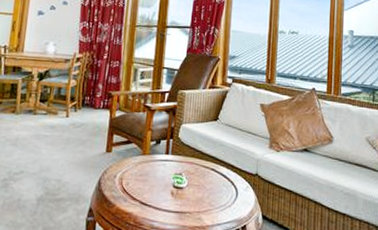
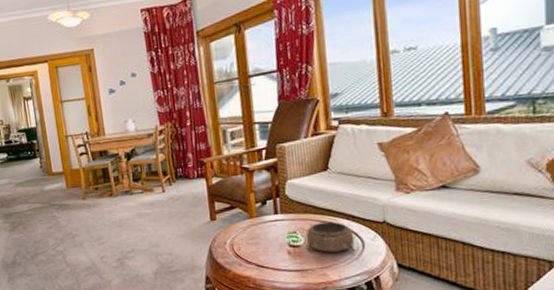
decorative bowl: none [188,168,231,200] -> present [306,222,356,252]

